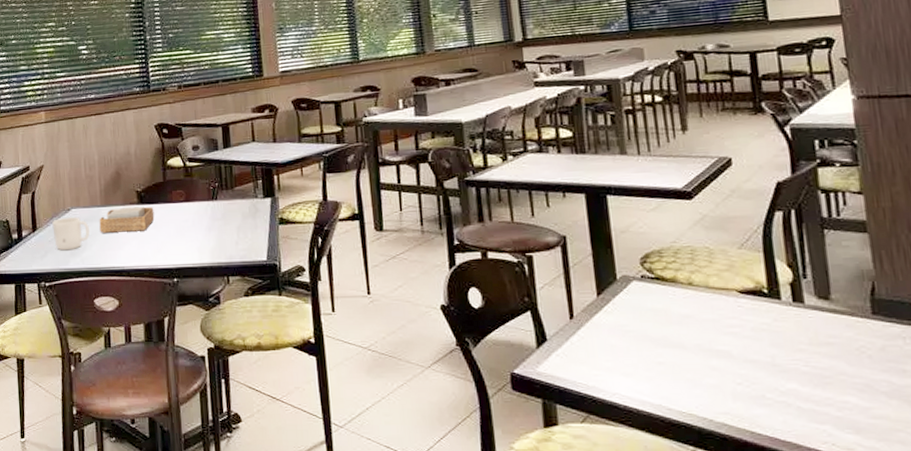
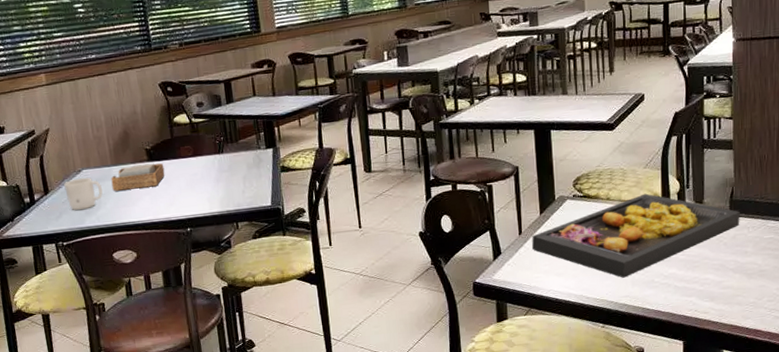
food tray: none [587,280,890,388] -> present [532,193,741,278]

